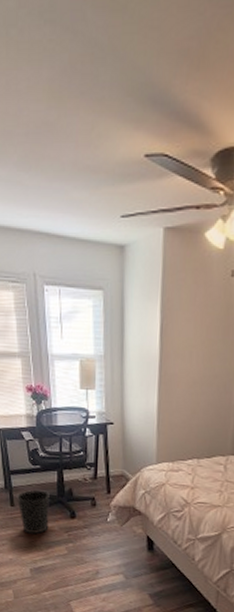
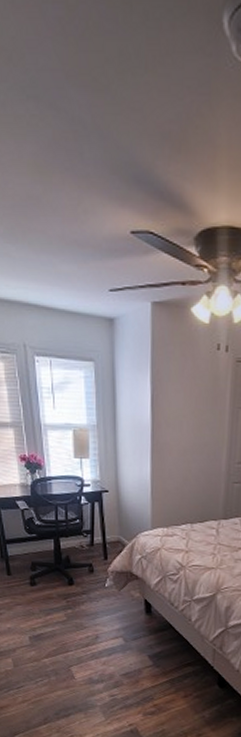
wastebasket: present [16,489,50,534] -> none [13,558,47,602]

